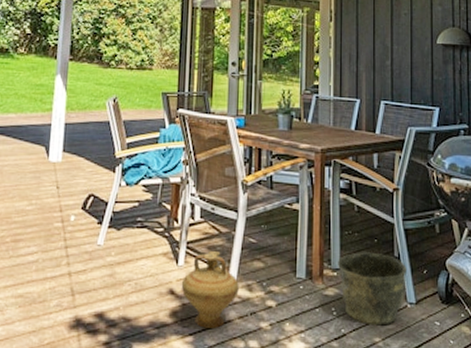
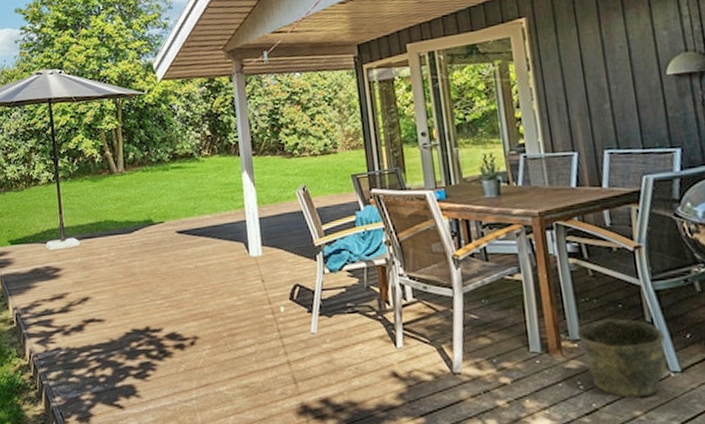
ceramic jug: present [181,251,239,330] -> none [403,331,467,410]

